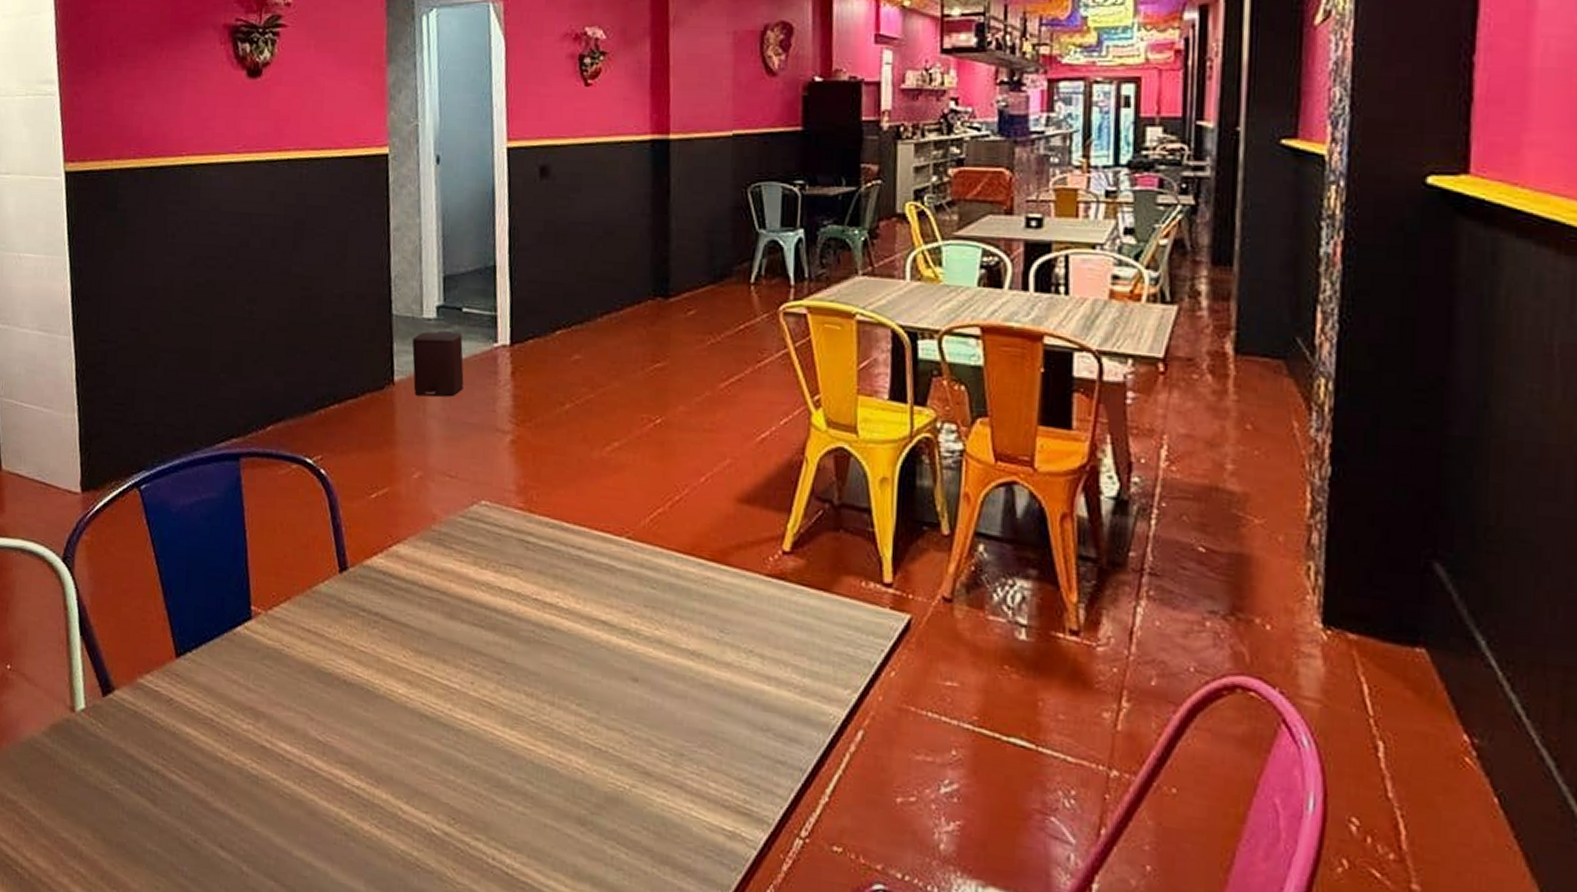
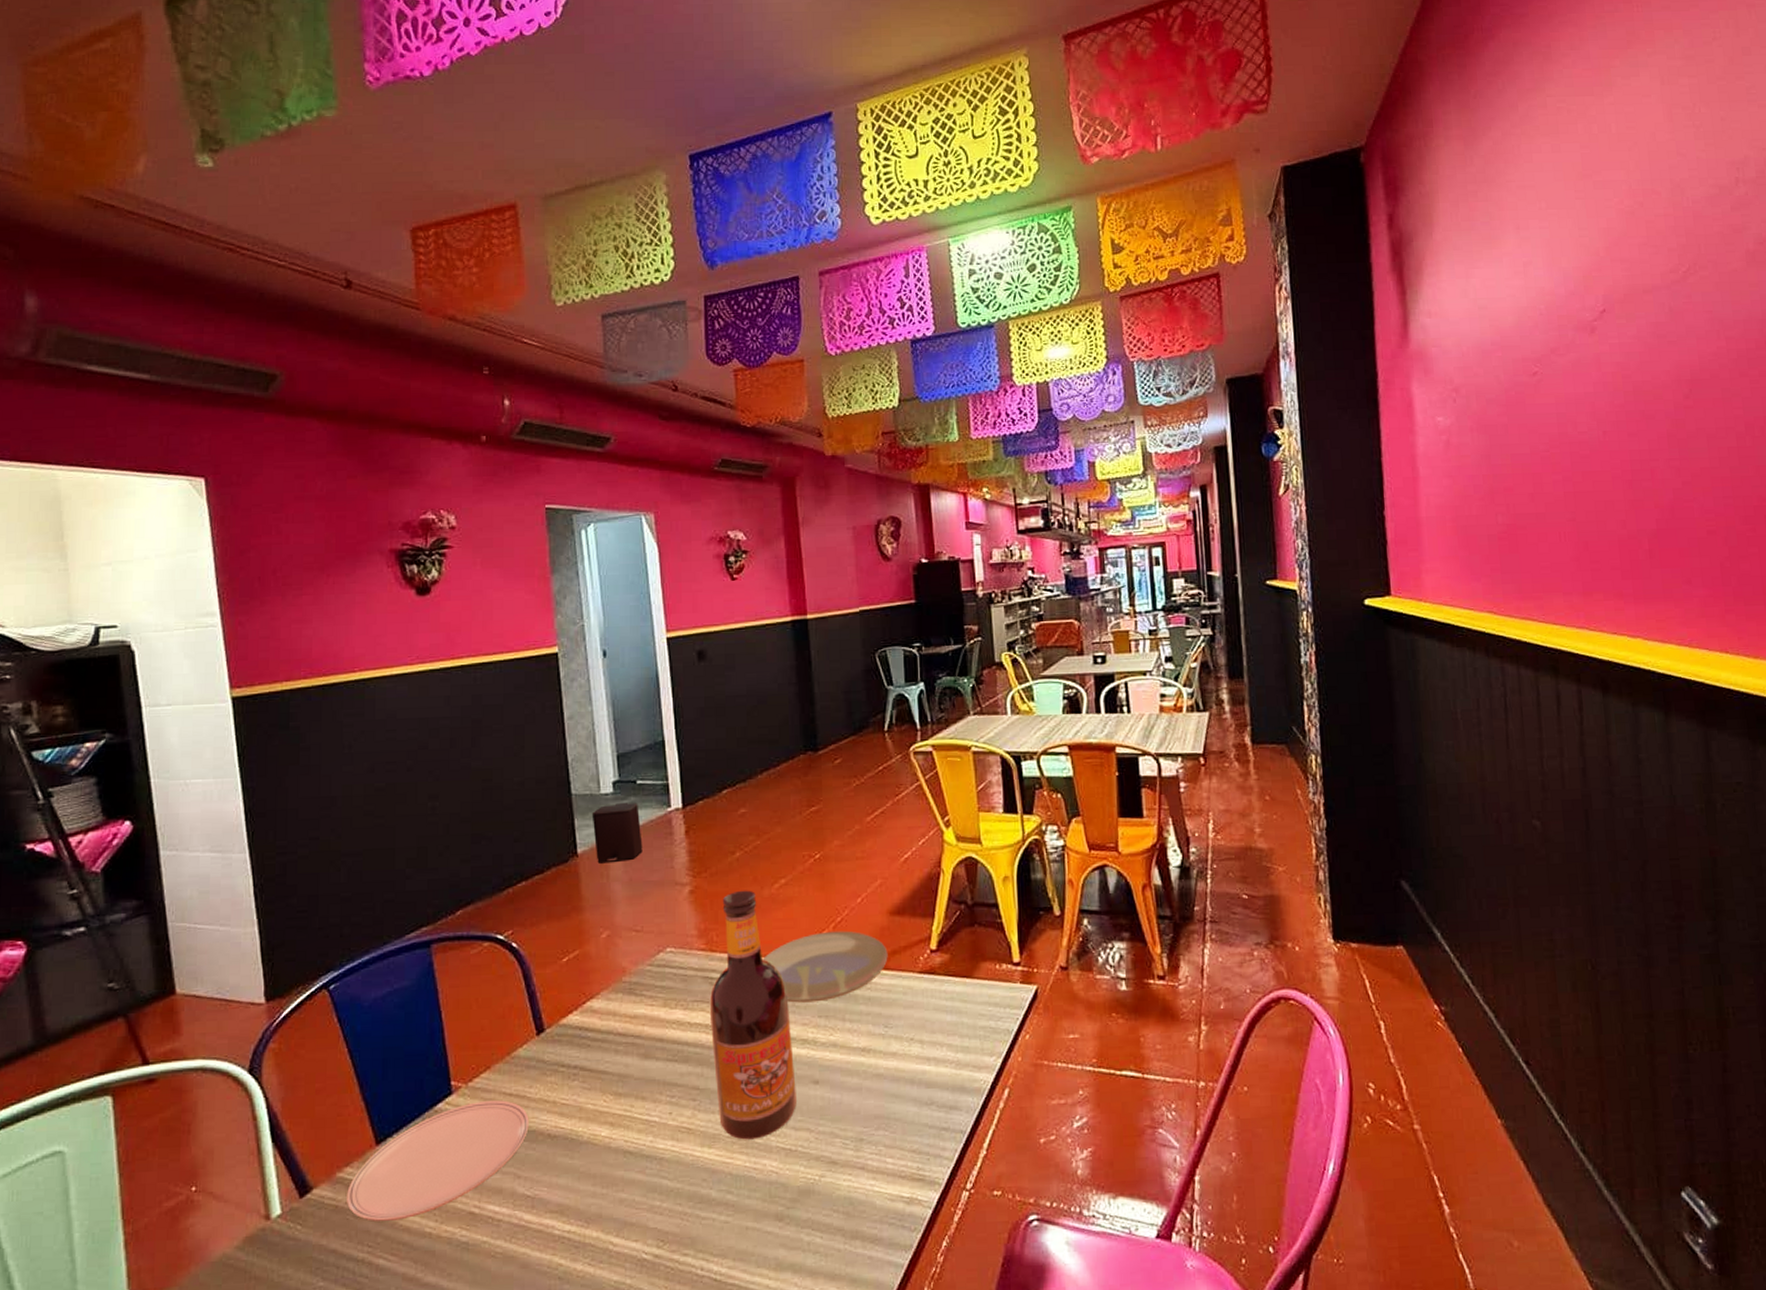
plate: none [145,631,326,739] -> present [347,1099,529,1221]
soda bottle: none [522,447,612,731] -> present [709,890,797,1140]
plate: none [586,509,732,590] -> present [762,931,888,1003]

